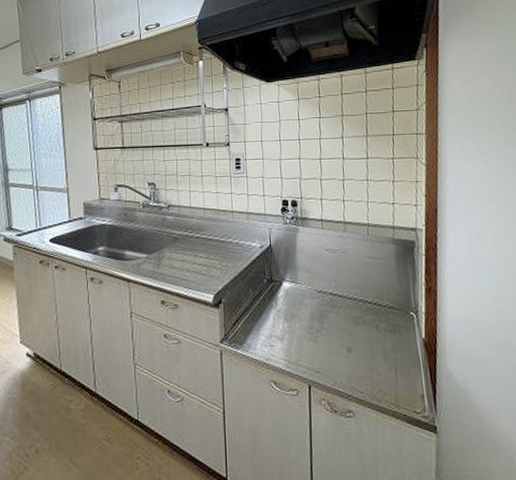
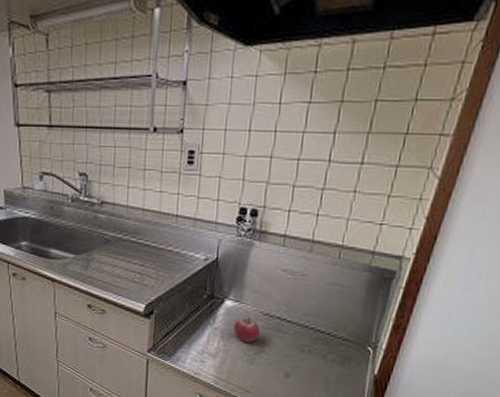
fruit: none [294,295,318,322] -> present [233,316,261,343]

